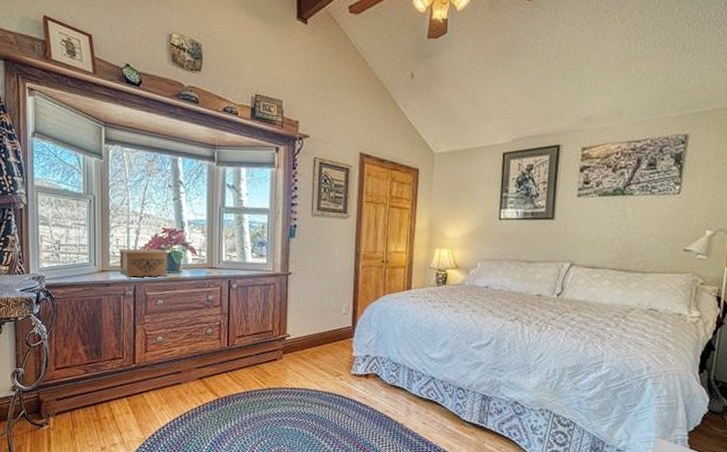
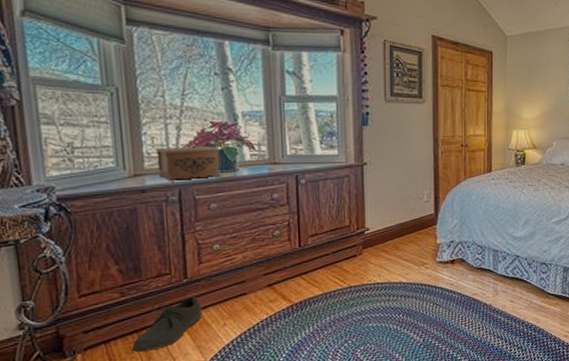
arctic: none [89,377,145,423] -> present [131,296,202,352]

